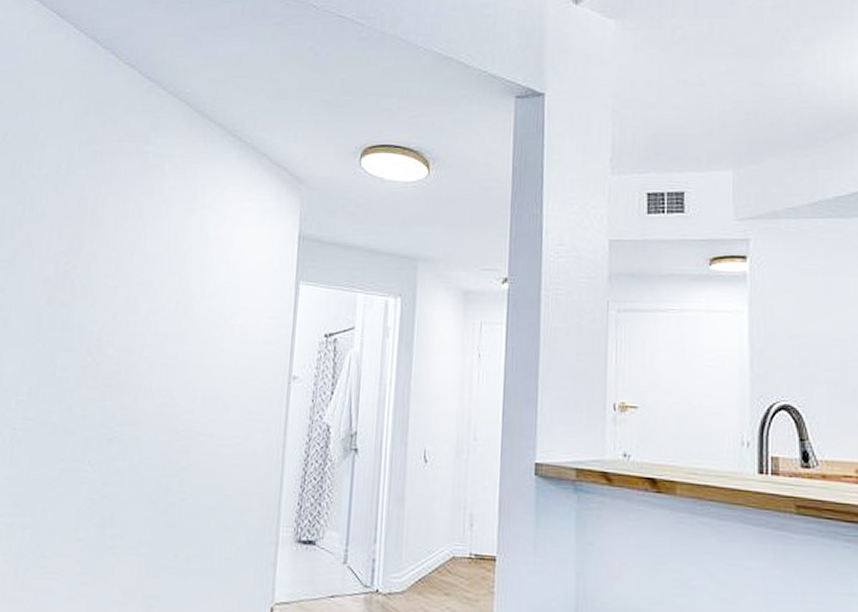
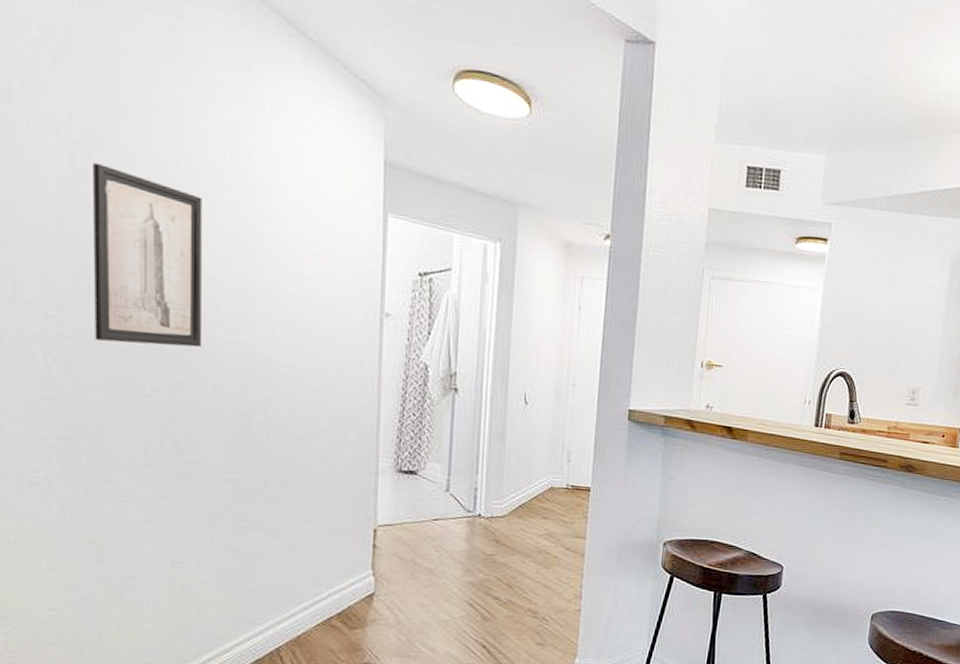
wall art: none [51,267,149,422] -> present [93,163,203,348]

